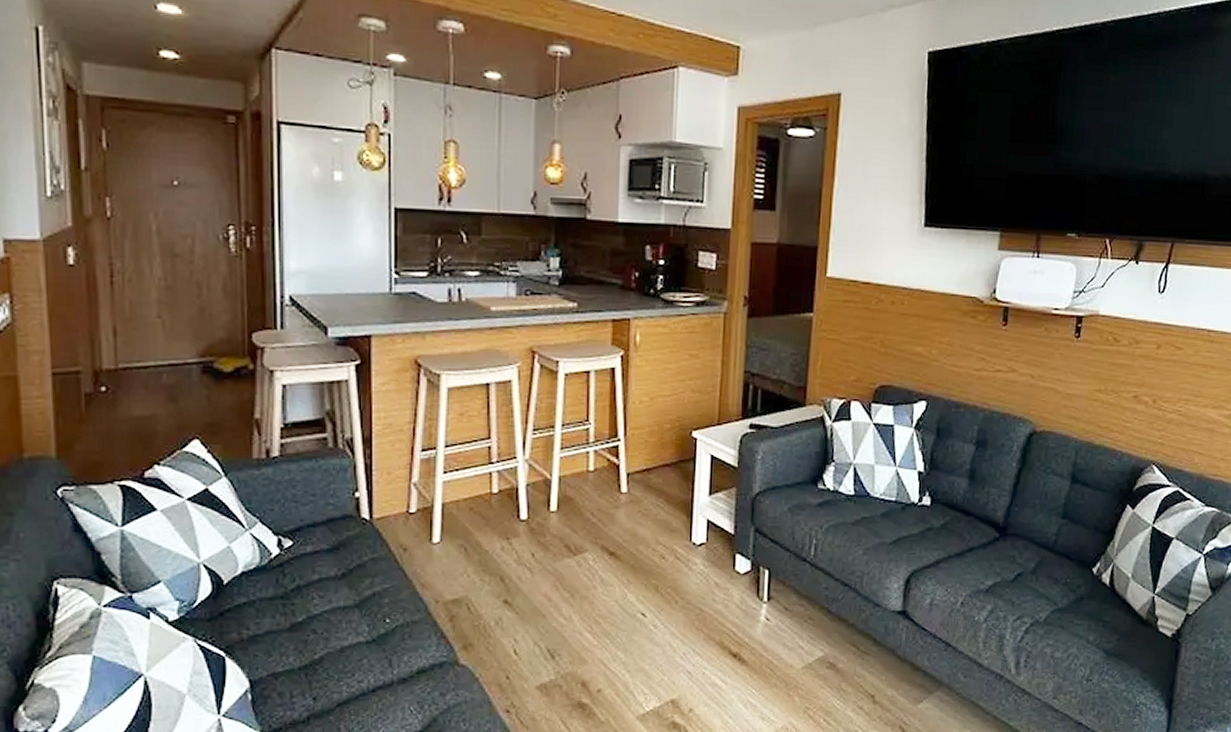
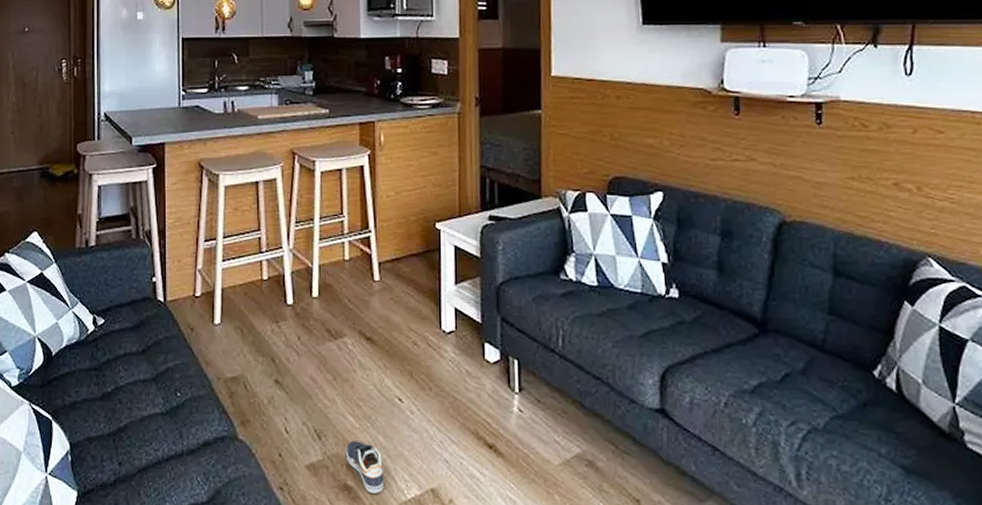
sneaker: none [581,658,621,709] -> present [345,440,383,494]

